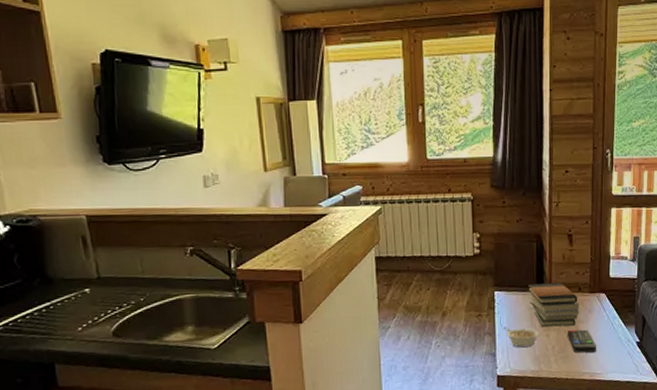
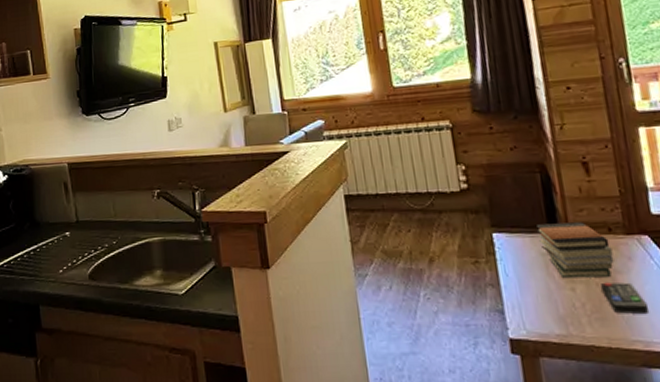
legume: present [504,326,539,348] -> none [510,276,561,304]

